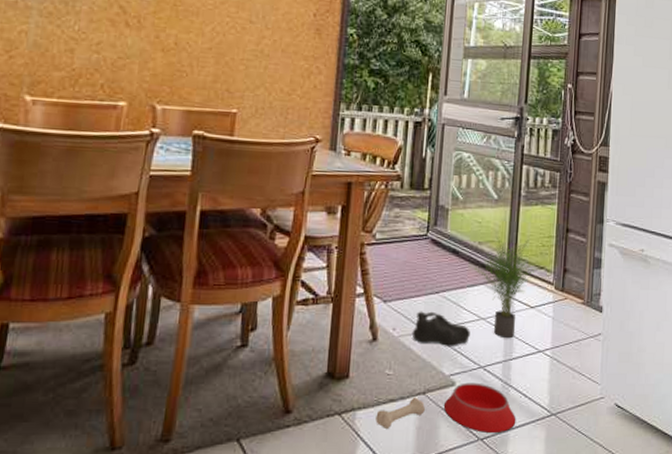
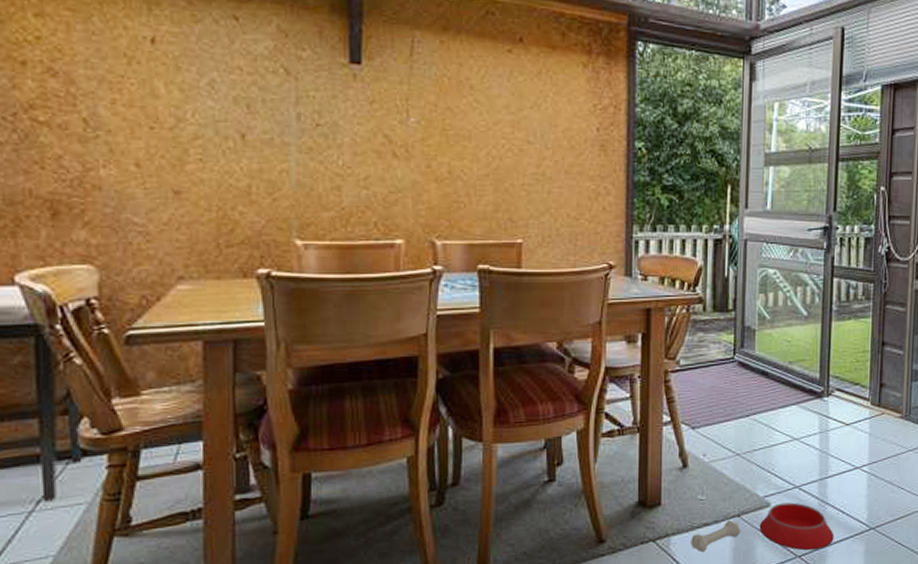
shoe: present [412,311,470,346] -> none [723,435,784,469]
potted plant: present [474,237,536,337] -> none [785,355,850,456]

